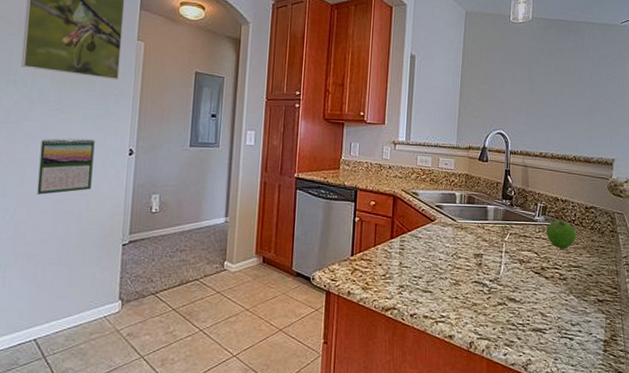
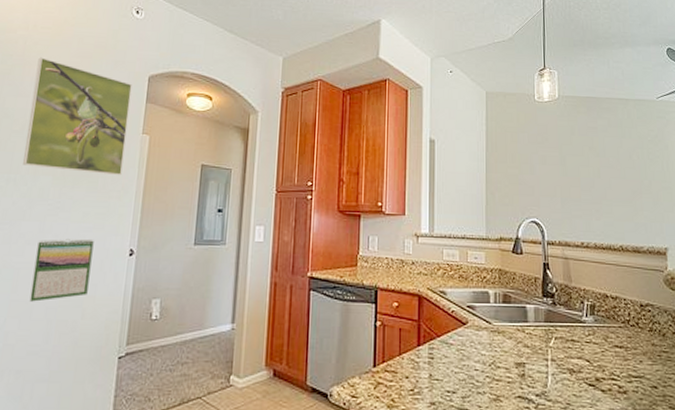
fruit: present [546,219,576,248] -> none [597,319,633,354]

